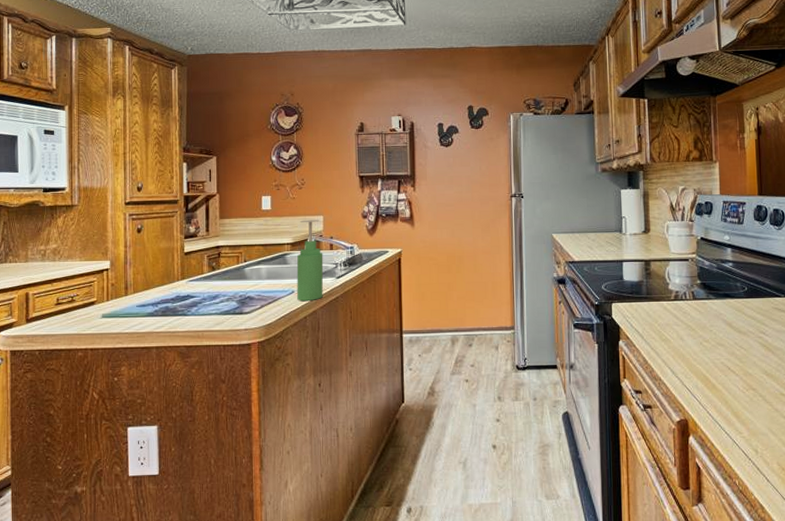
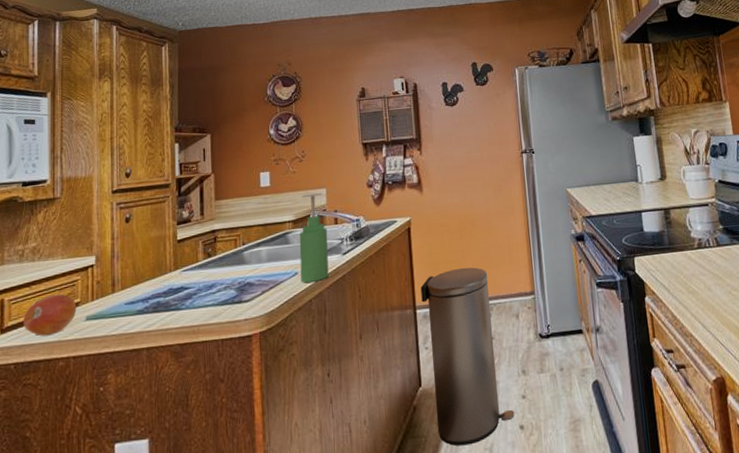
fruit: none [46,292,94,329] -> present [23,293,77,337]
pedal bin: none [408,299,489,458] -> present [420,267,515,446]

